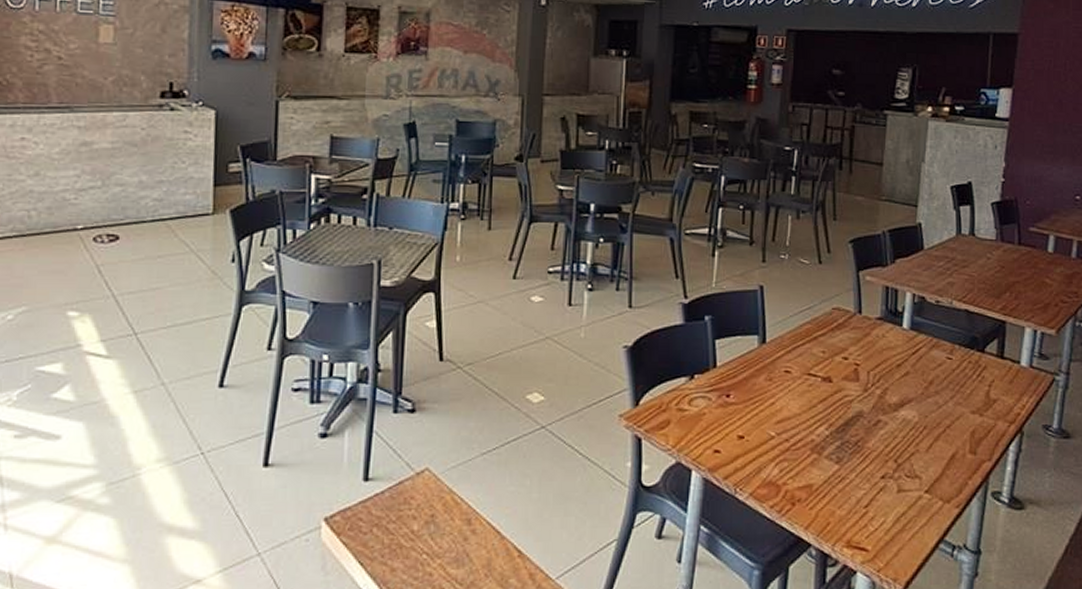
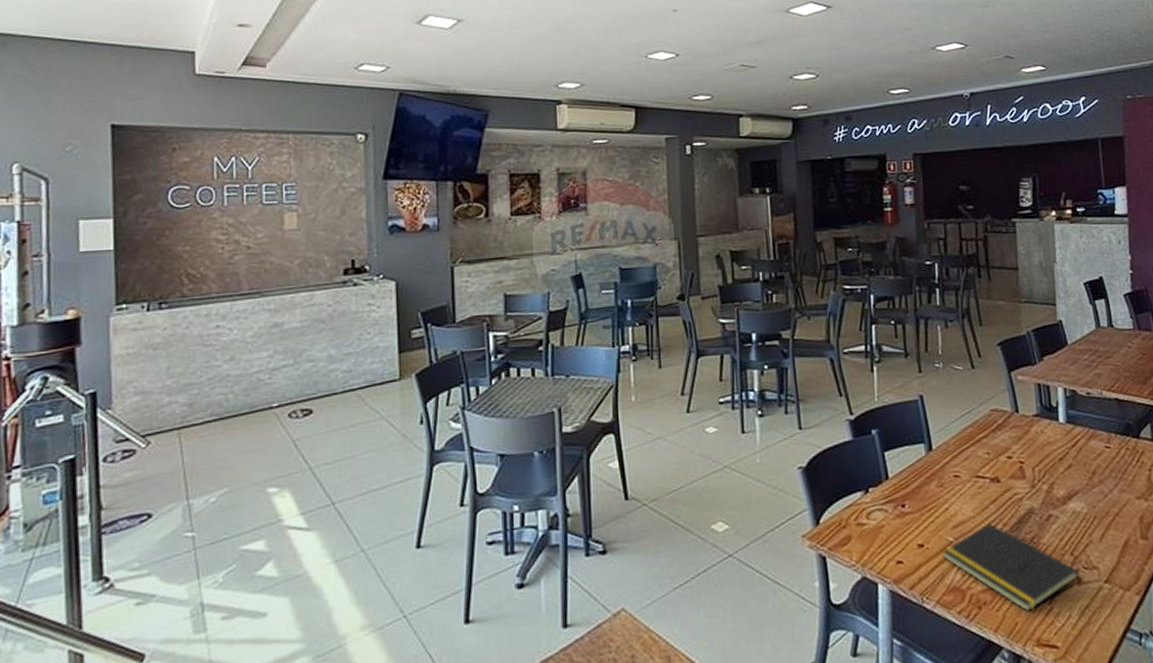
notepad: none [762,422,900,513] -> present [942,523,1080,612]

